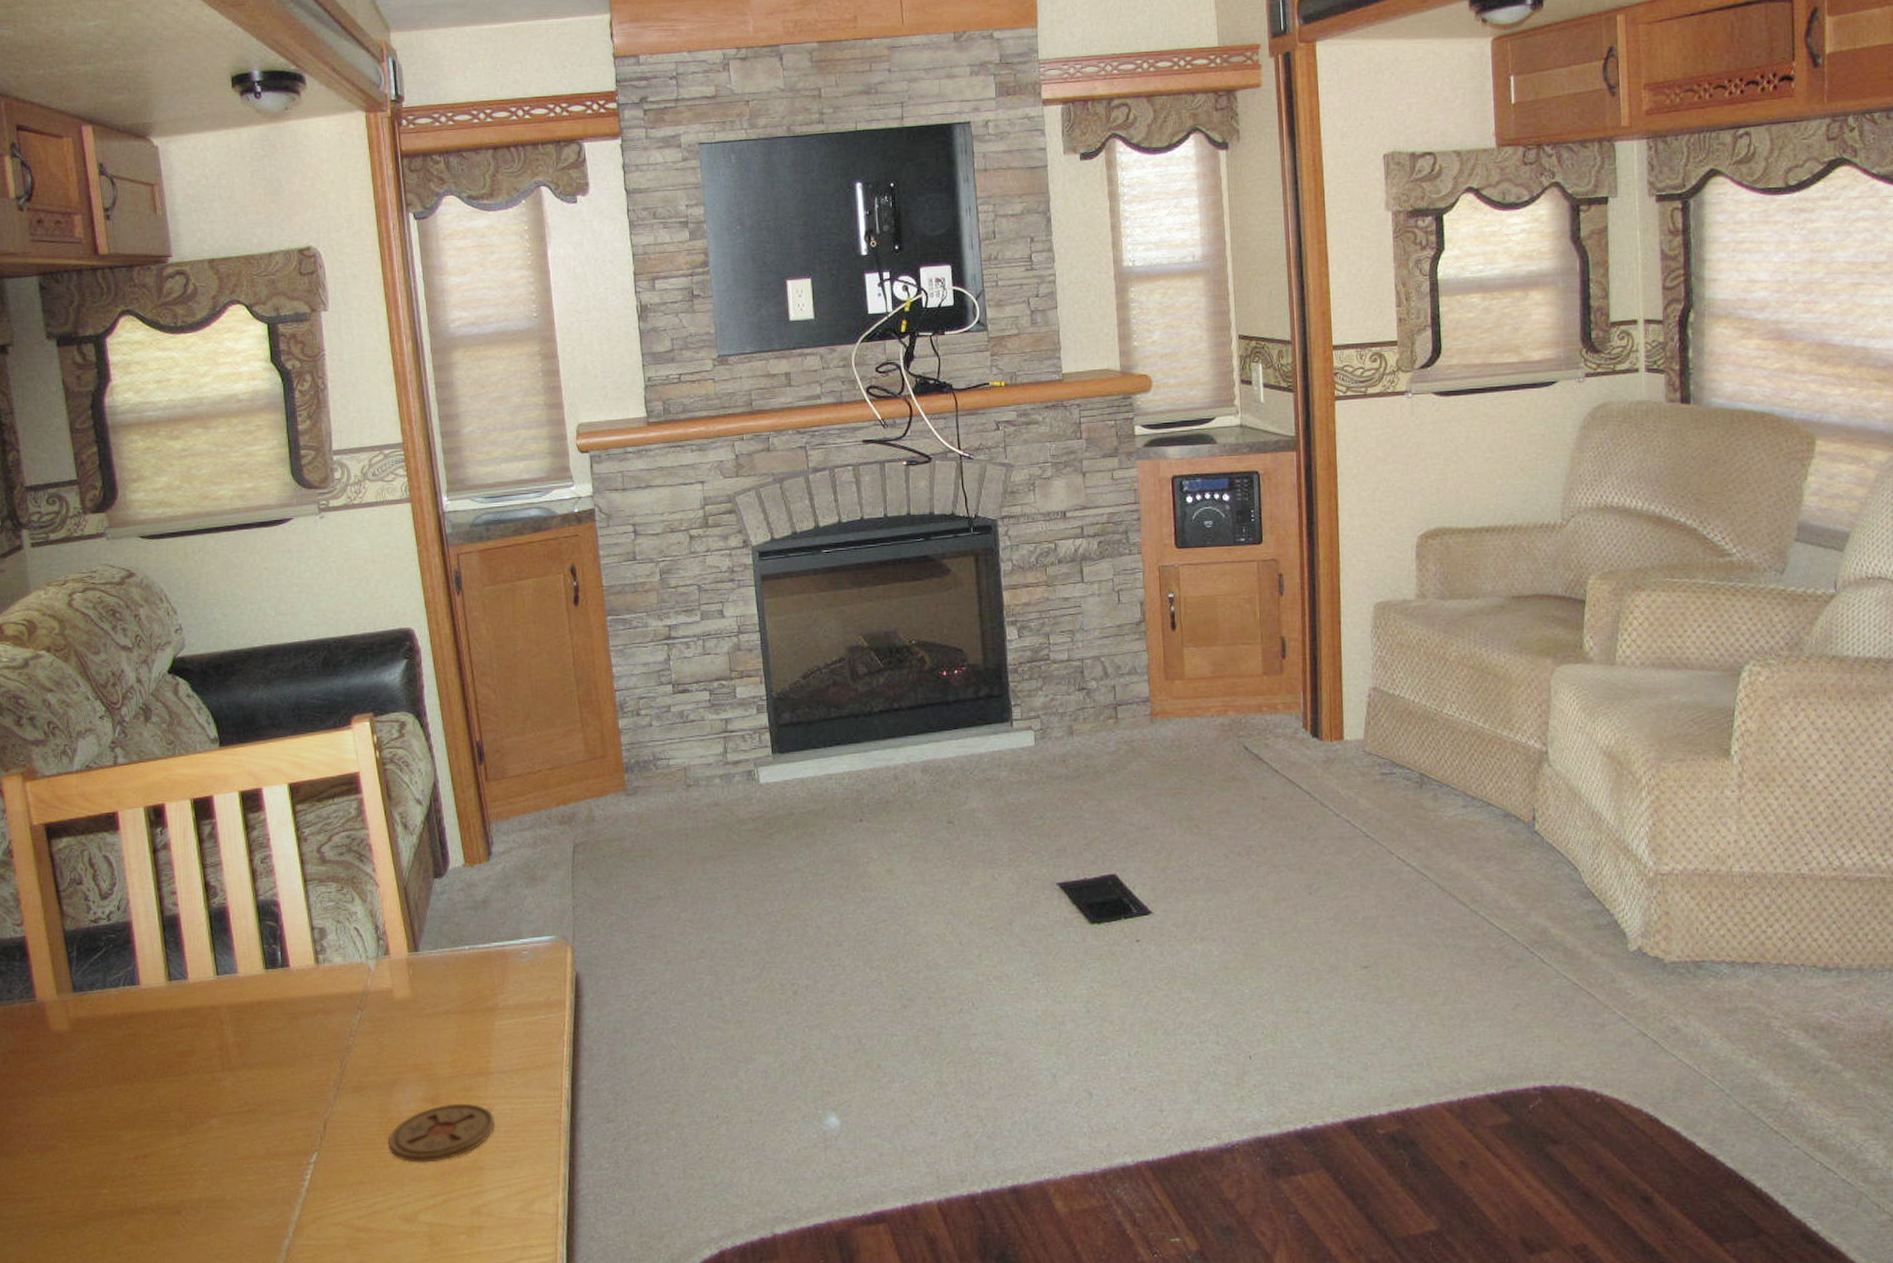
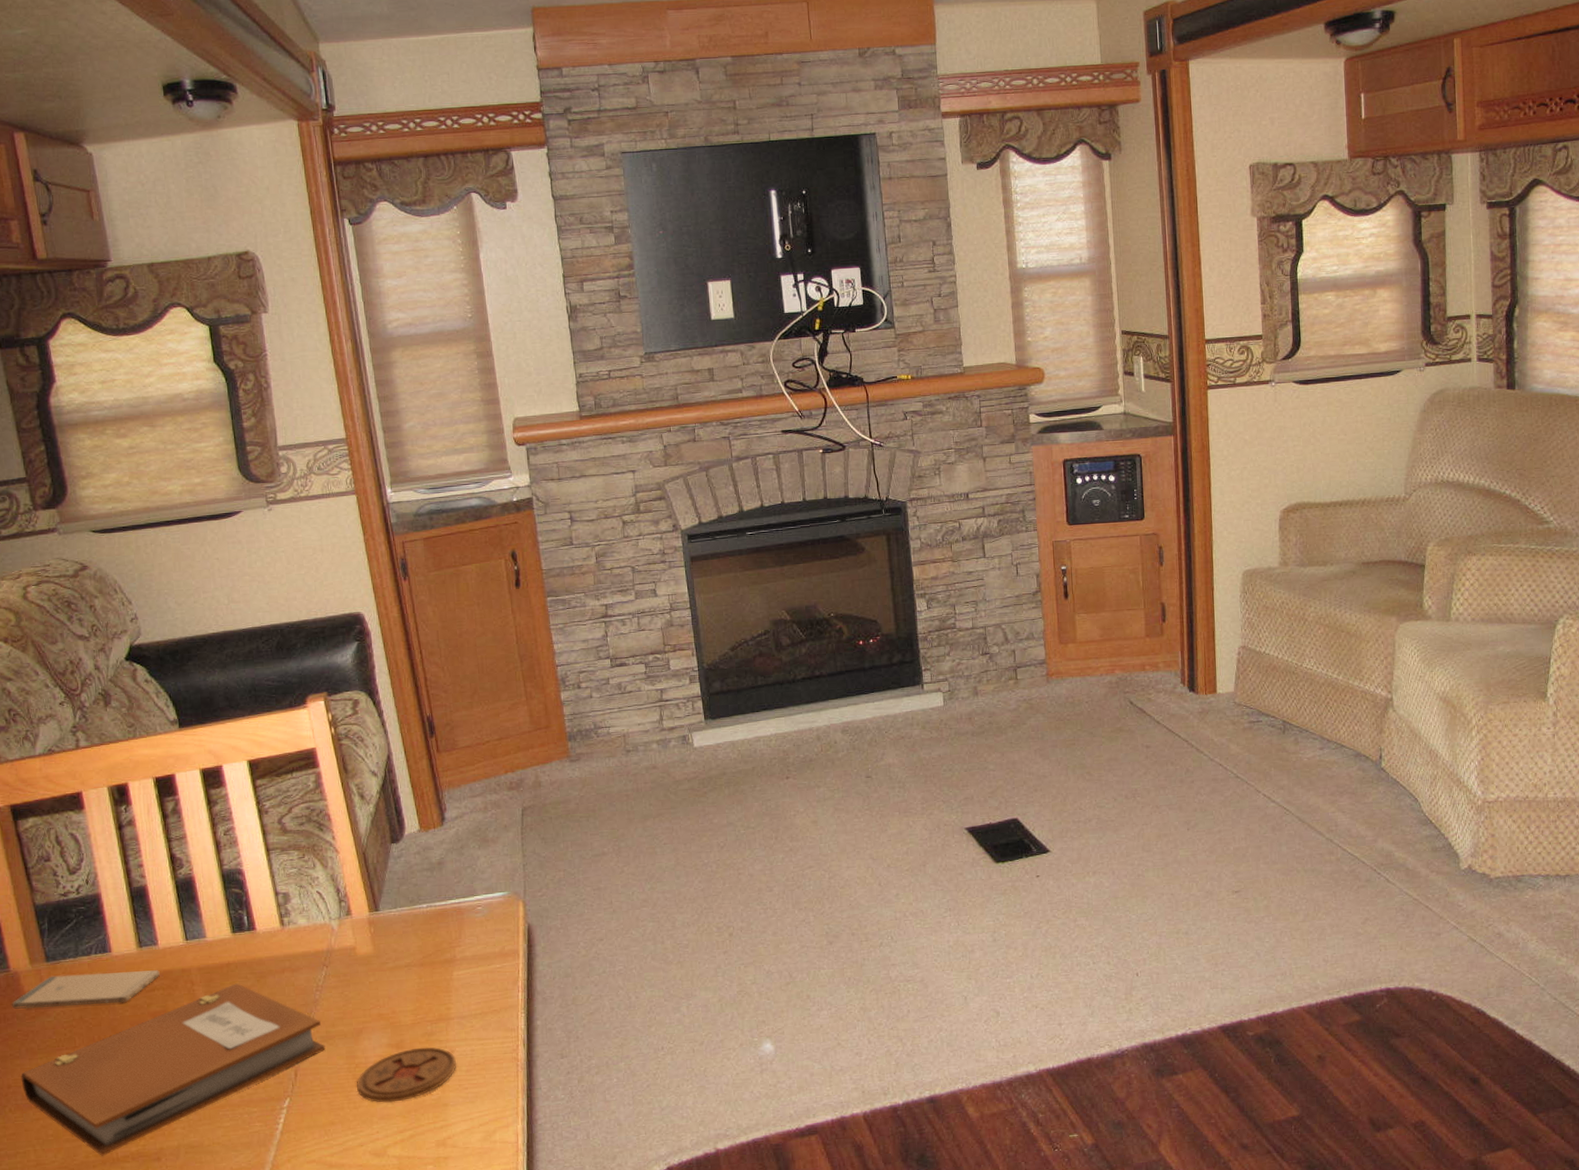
smartphone: none [36,1006,188,1043] -> present [12,970,160,1009]
notebook: none [41,1024,357,1206] -> present [20,983,326,1156]

